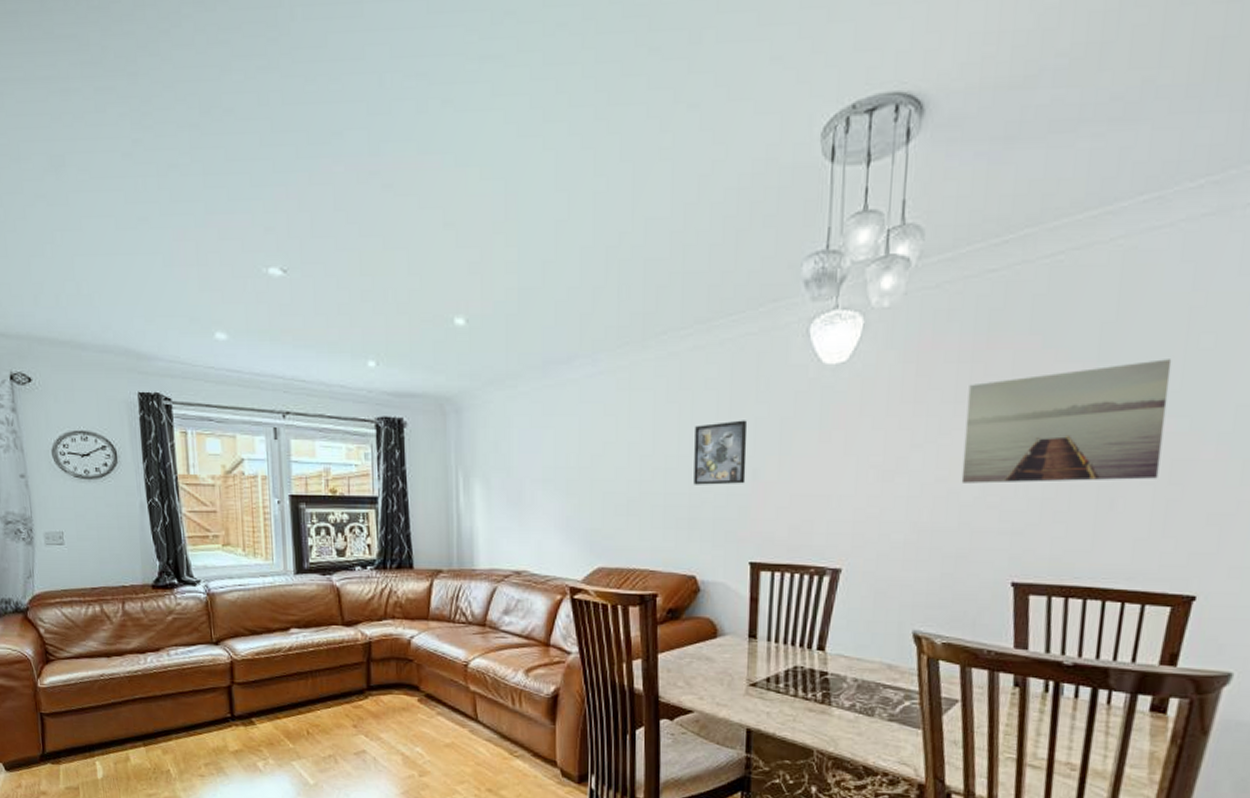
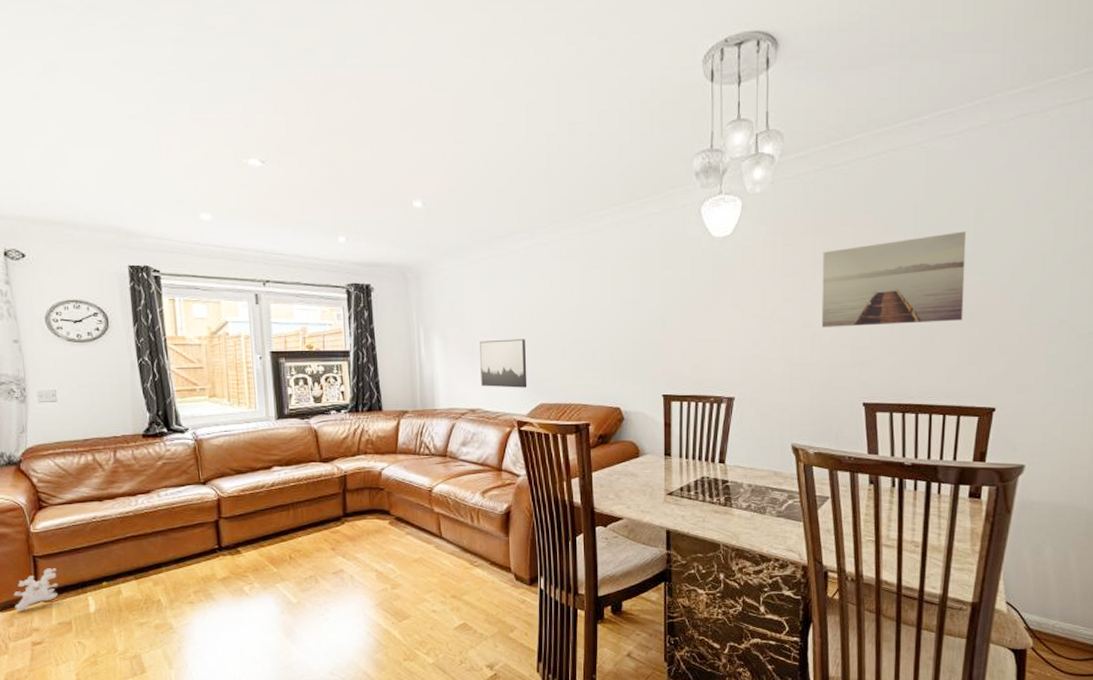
plush toy: none [21,727,115,772] -> present [13,568,107,611]
wall art: none [529,488,584,548] -> present [480,339,527,388]
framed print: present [693,420,748,485] -> none [615,281,657,334]

